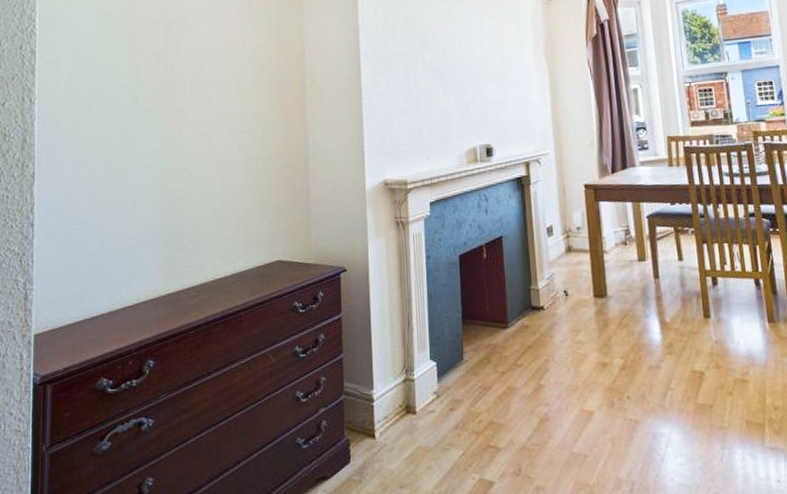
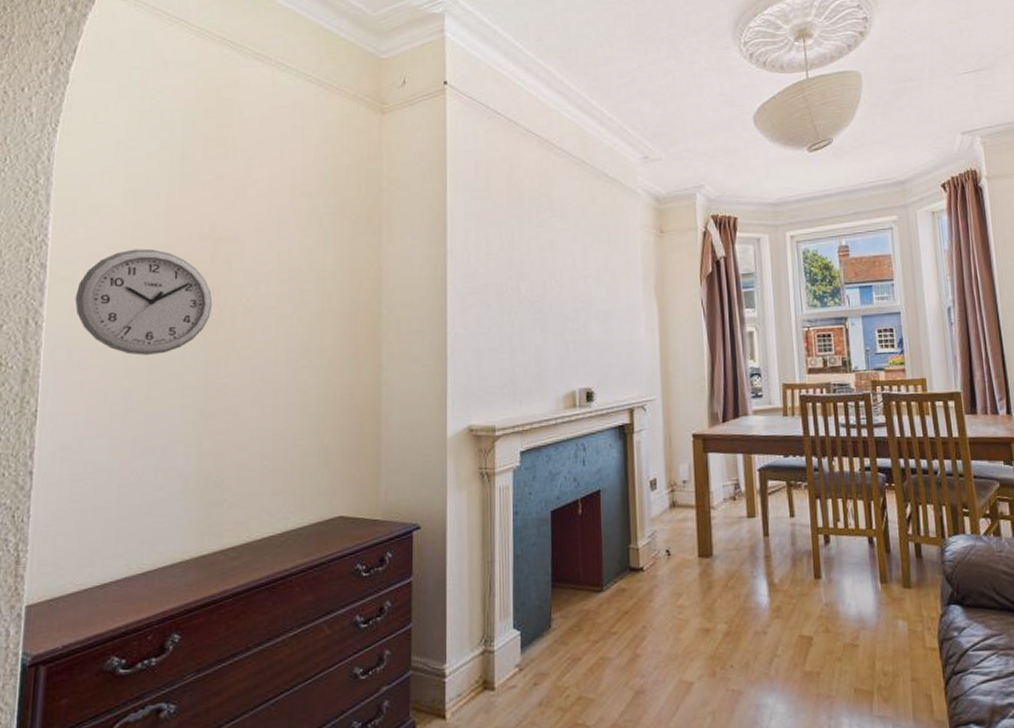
wall clock: none [59,34,167,125] -> present [75,248,213,355]

